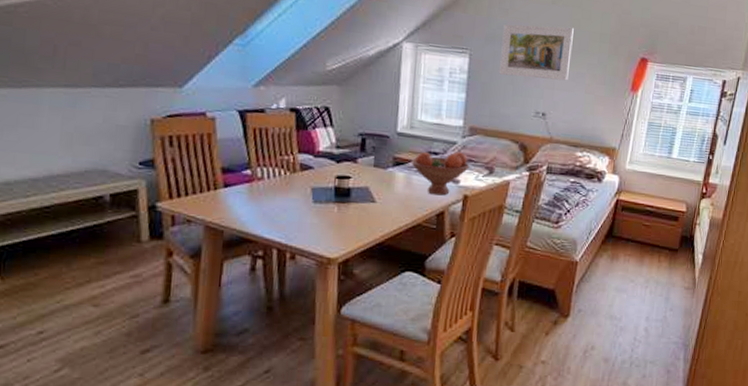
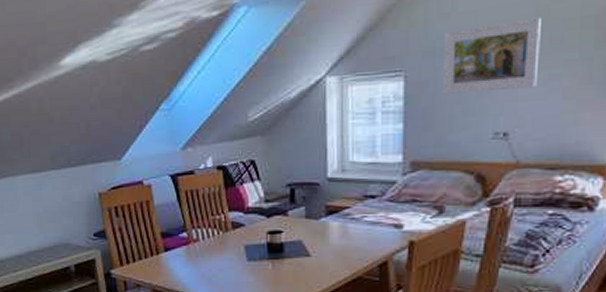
fruit bowl: present [411,151,470,196] -> none [345,192,414,244]

